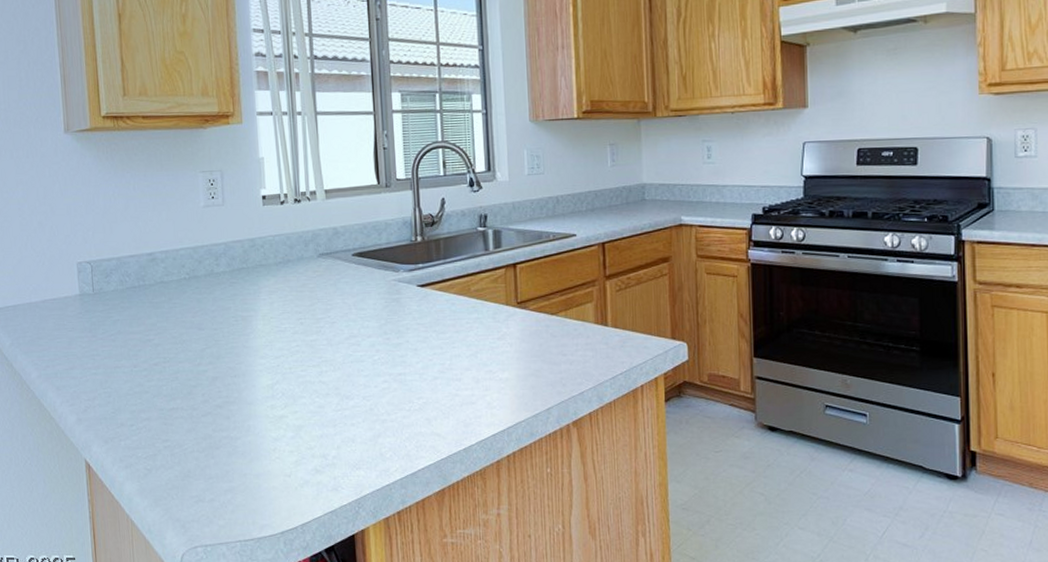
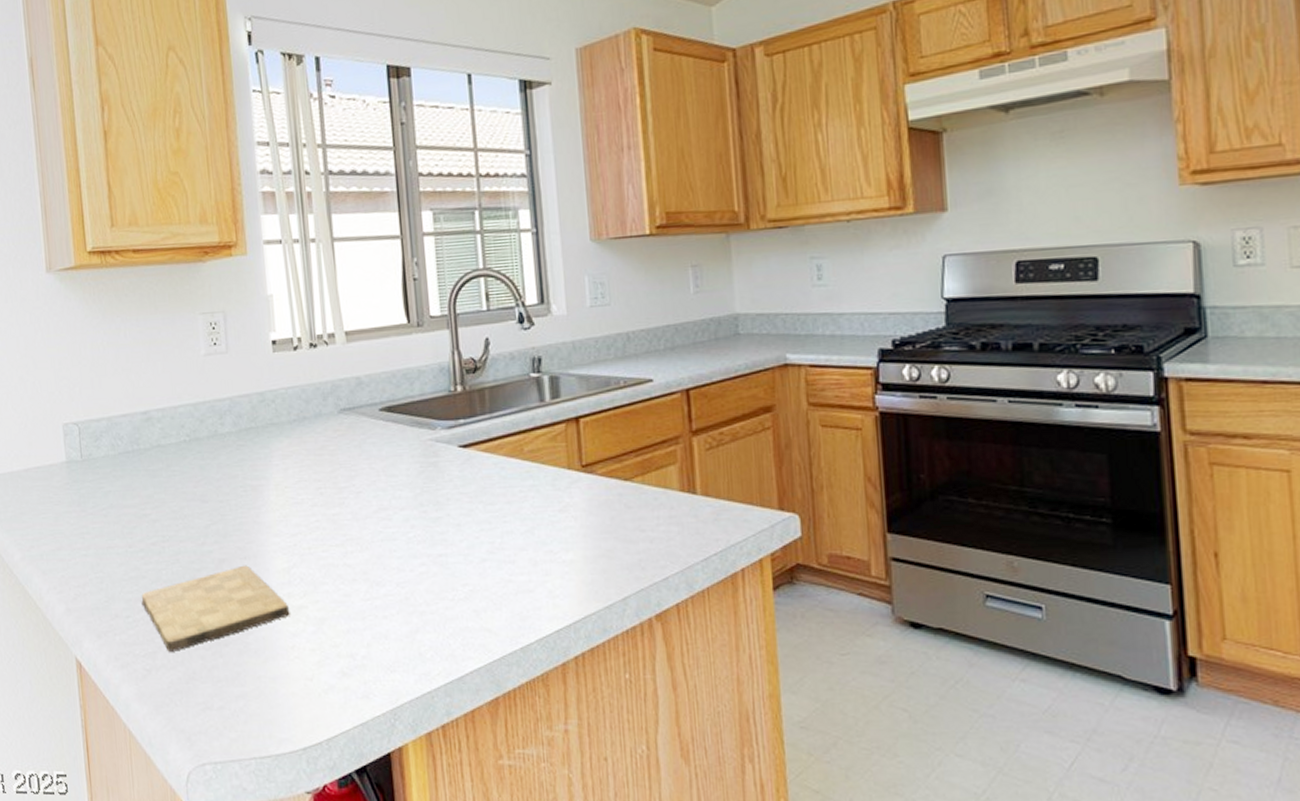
cutting board: none [144,382,273,454] -> present [141,565,290,652]

